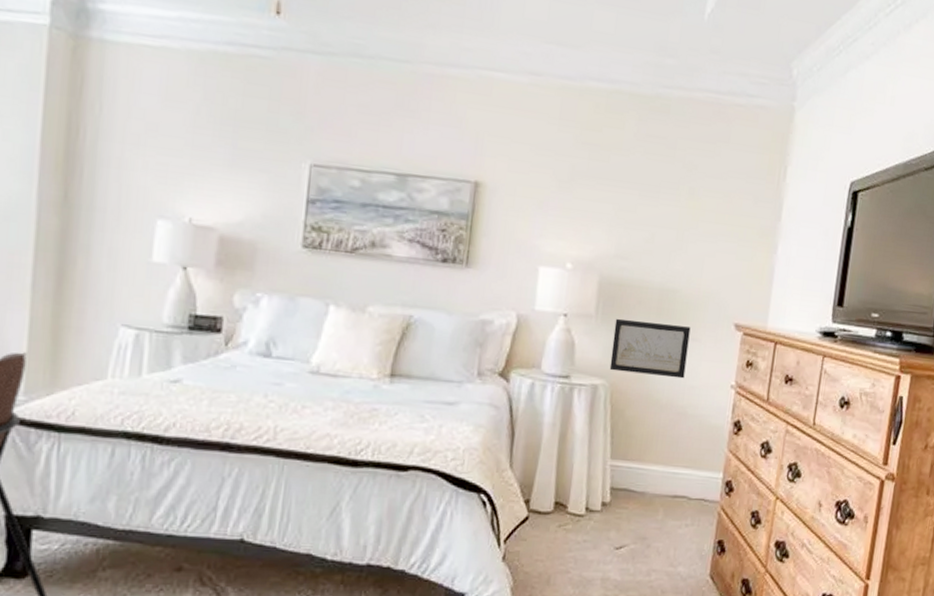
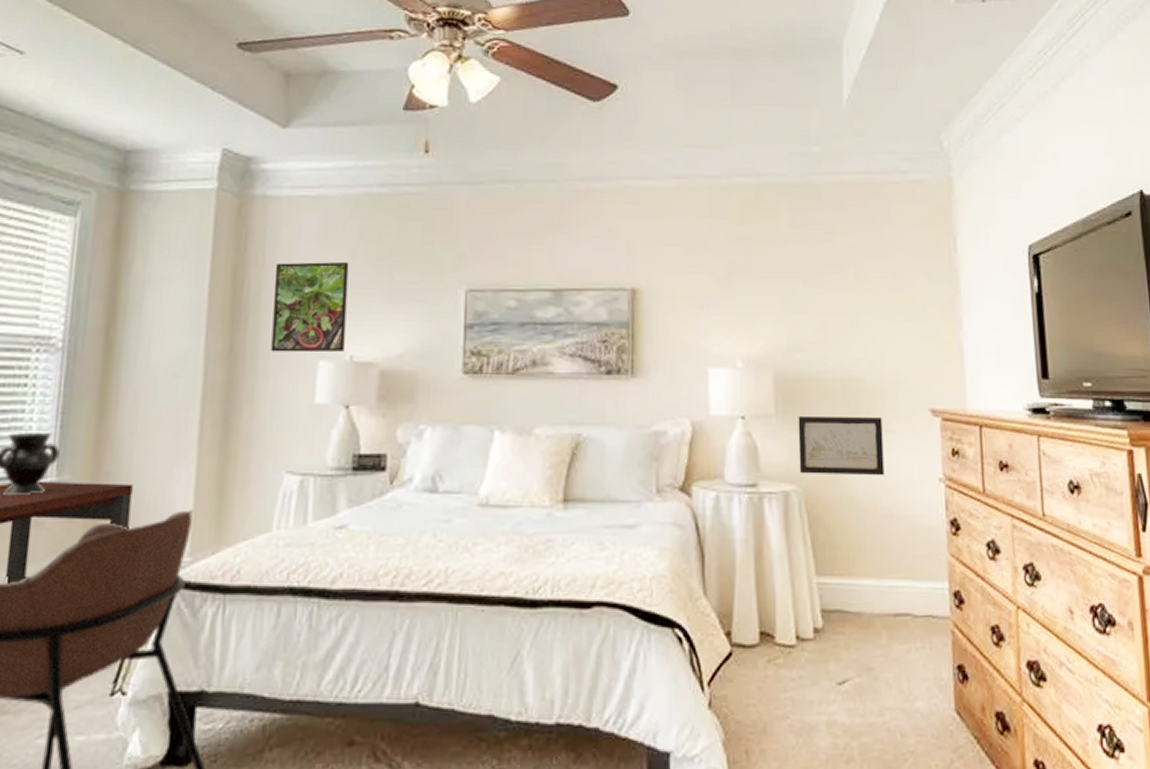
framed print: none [107,114,191,213] -> present [271,261,349,353]

